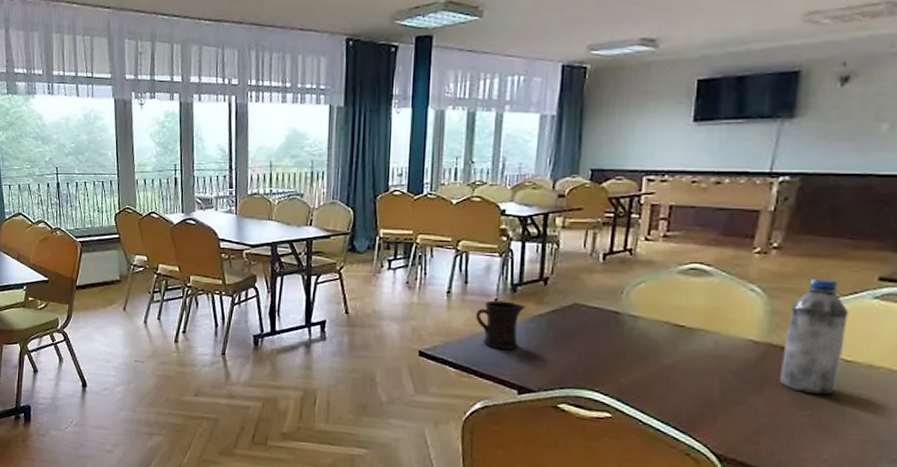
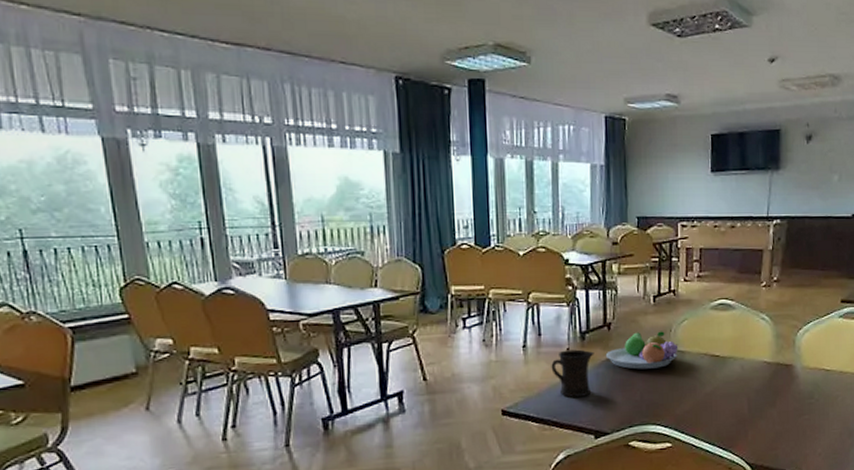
fruit bowl: none [538,290,631,331] -> present [605,331,679,370]
water bottle: present [779,278,849,395] -> none [786,304,825,401]

